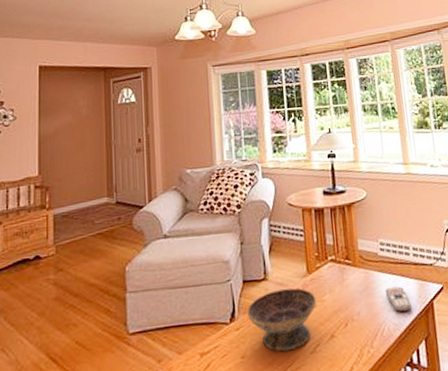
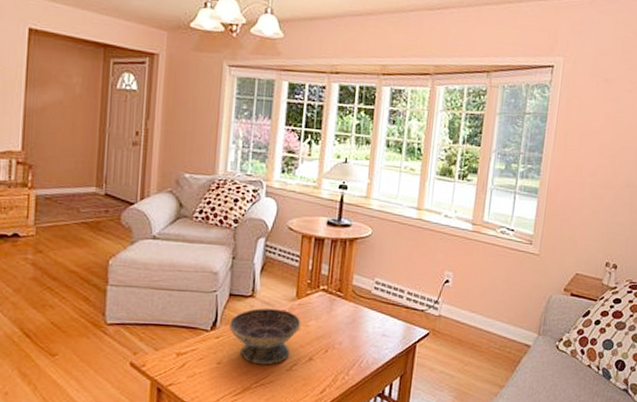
remote control: present [385,286,411,313] -> none [371,324,394,349]

